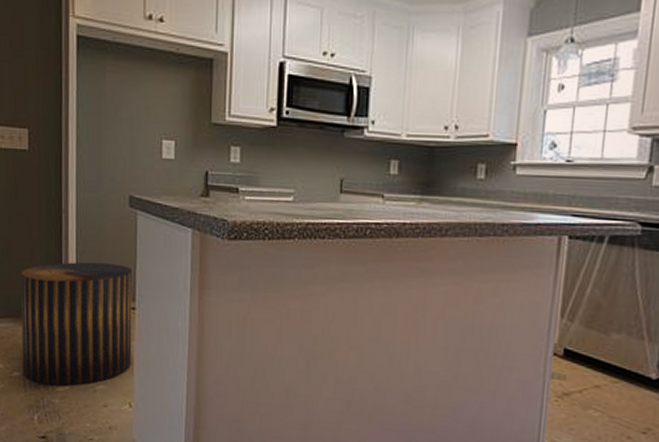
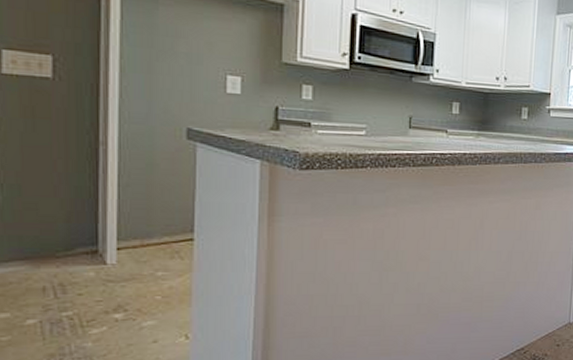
stool: present [20,261,133,387] -> none [39,195,191,330]

